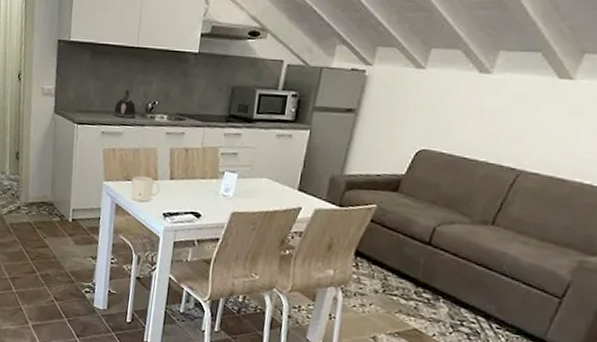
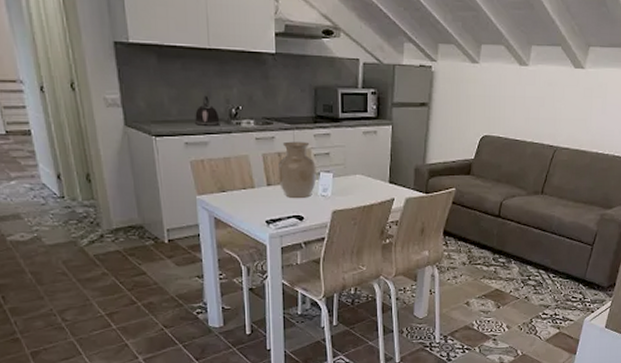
mug: present [131,176,161,202] -> none [227,185,259,212]
vase: none [181,138,222,196] -> present [277,141,316,199]

